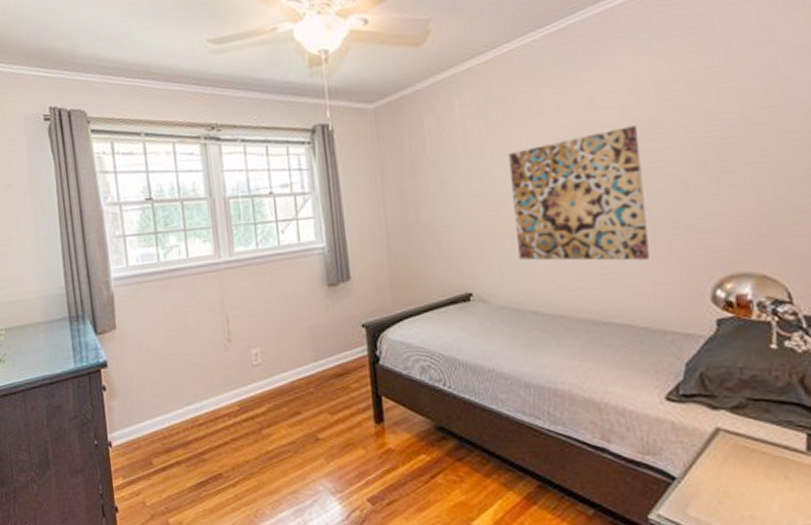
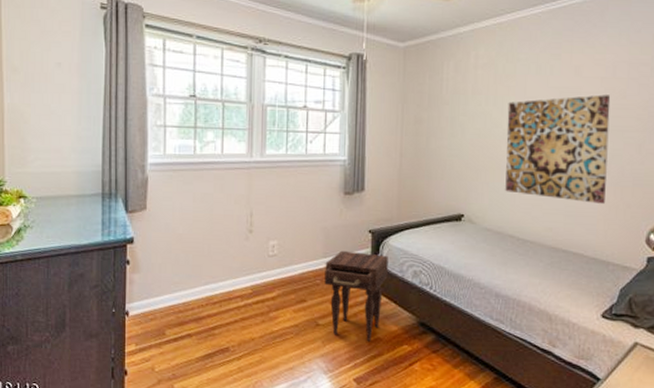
nightstand: none [316,351,391,453] -> present [324,250,388,341]

